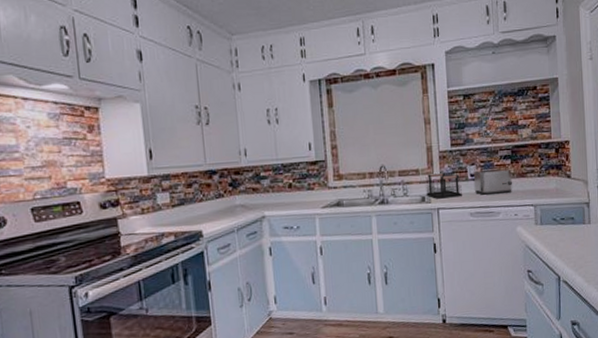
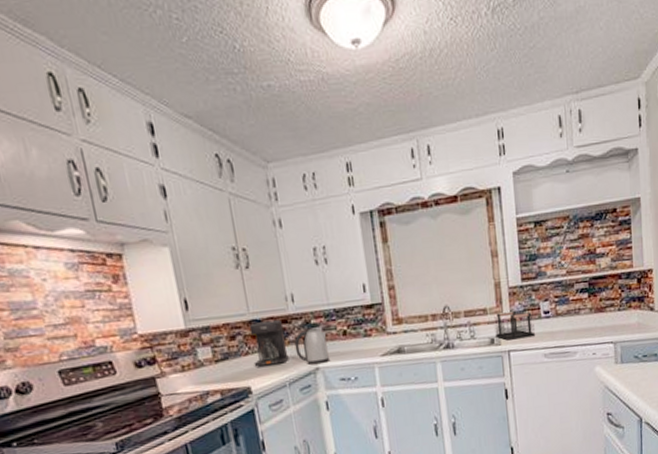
coffee maker: none [205,171,239,213] -> present [249,320,289,367]
kettle: none [244,180,275,214] -> present [294,327,329,365]
toaster: present [474,168,513,195] -> none [548,303,591,334]

